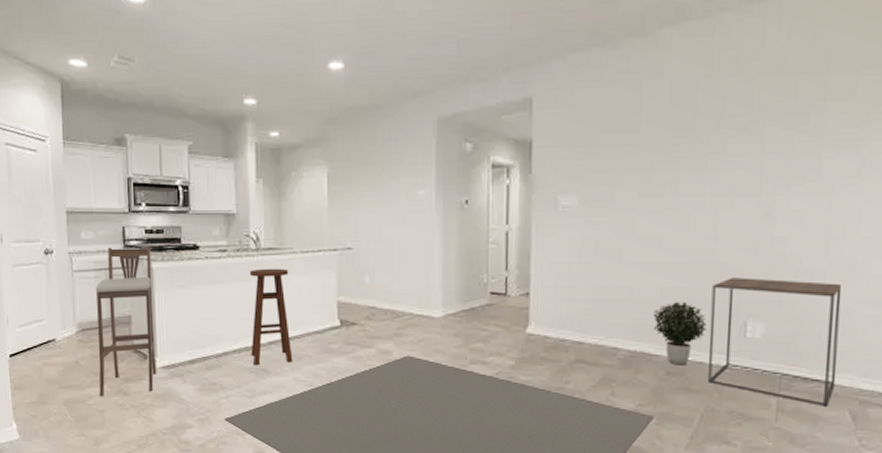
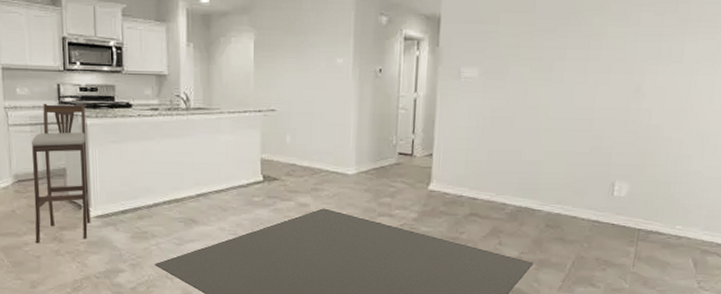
bar stool: present [250,268,293,366] -> none [180,127,219,216]
potted plant: present [653,301,707,366] -> none [536,163,582,219]
side table: present [708,278,842,406] -> none [580,144,694,255]

